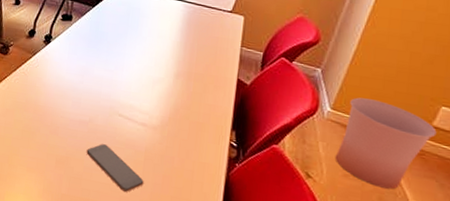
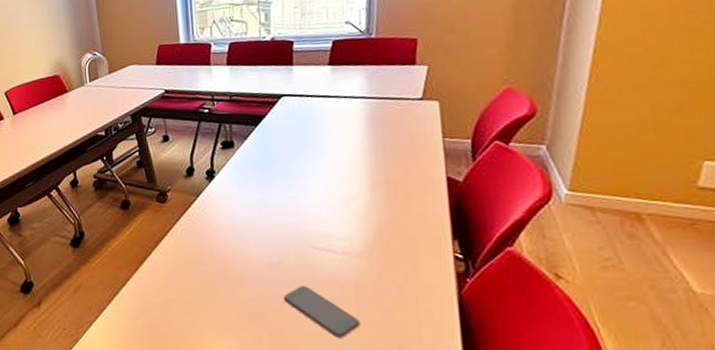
waste bin: present [336,97,437,190] -> none [587,169,705,274]

